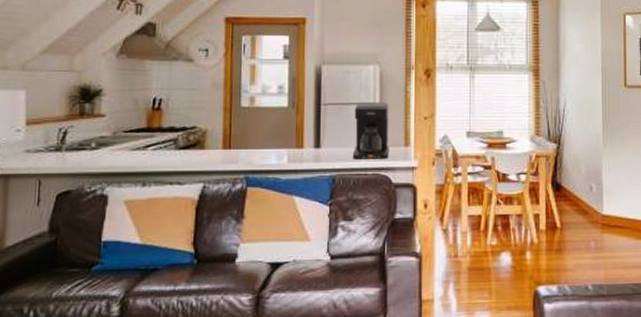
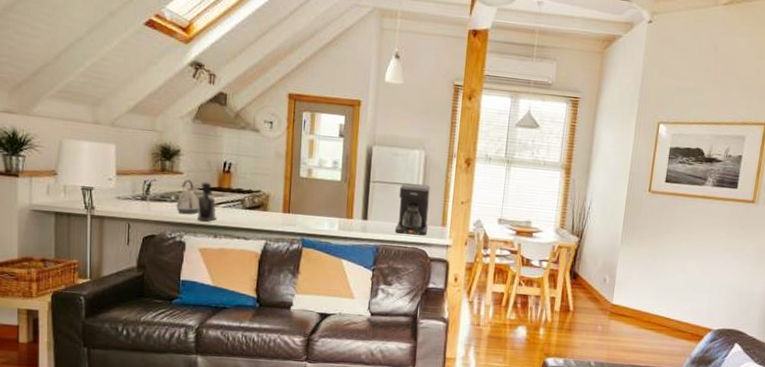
kettle: none [97,121,125,163] -> present [176,179,199,215]
spray bottle: none [121,123,145,168] -> present [197,182,216,222]

